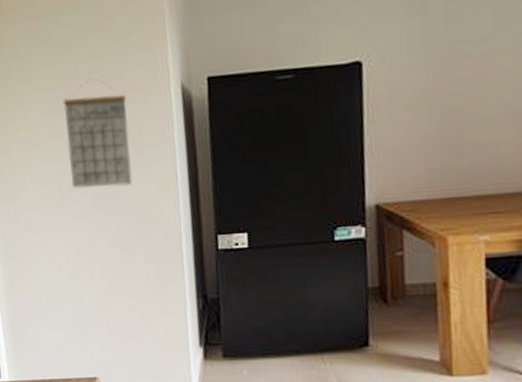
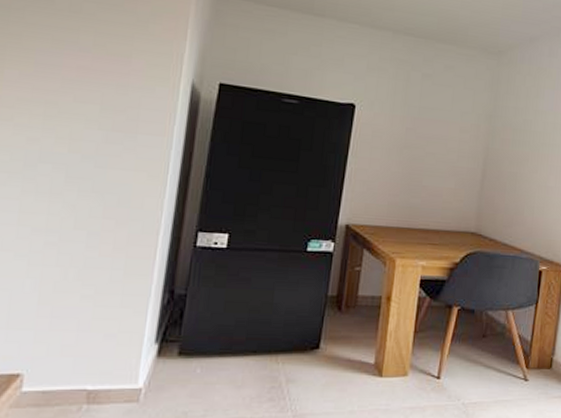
calendar: present [63,78,133,188] -> none [42,53,130,170]

